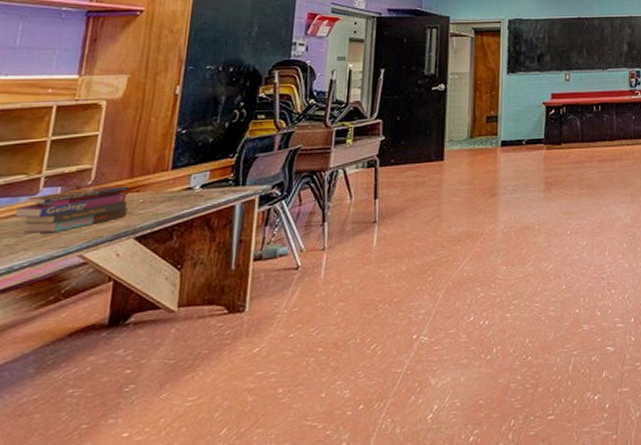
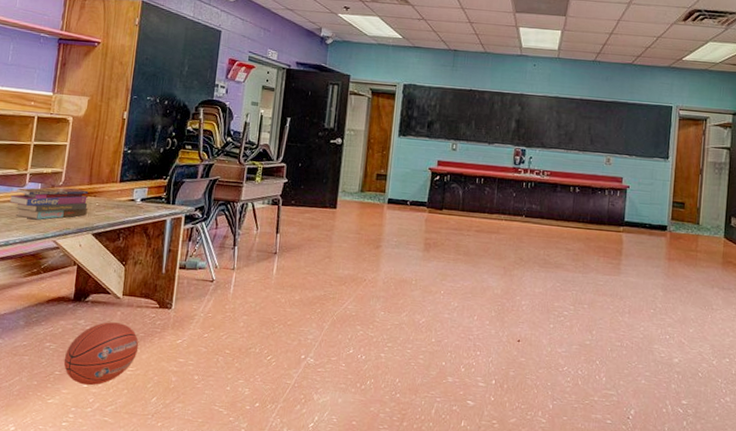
basketball: none [93,342,202,435] -> present [63,322,139,386]

